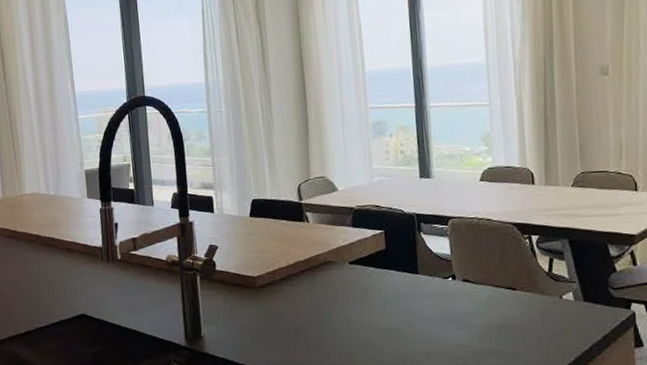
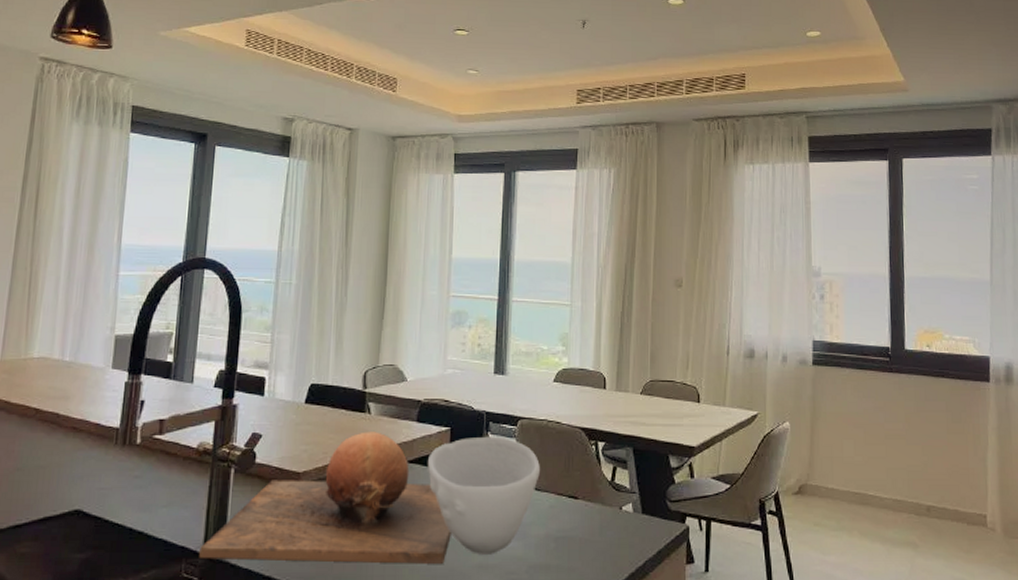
chopping board: none [182,238,397,352] -> present [199,432,451,564]
bowl: none [366,235,476,343] -> present [427,436,540,554]

